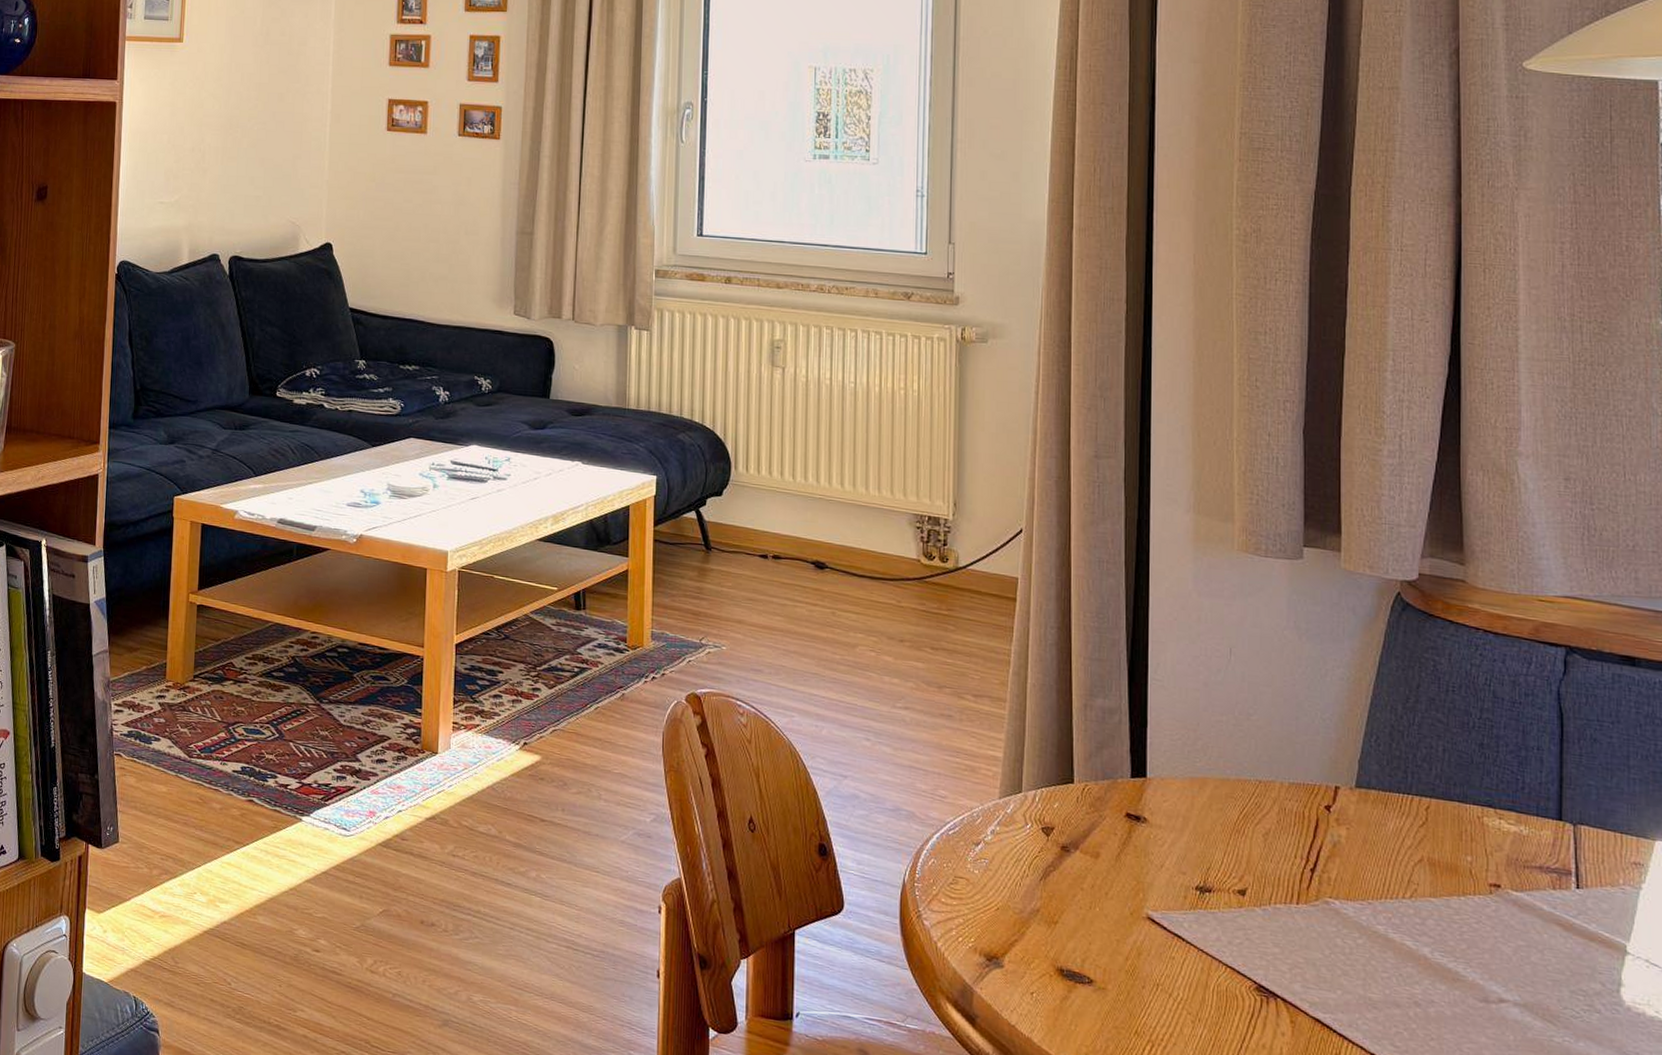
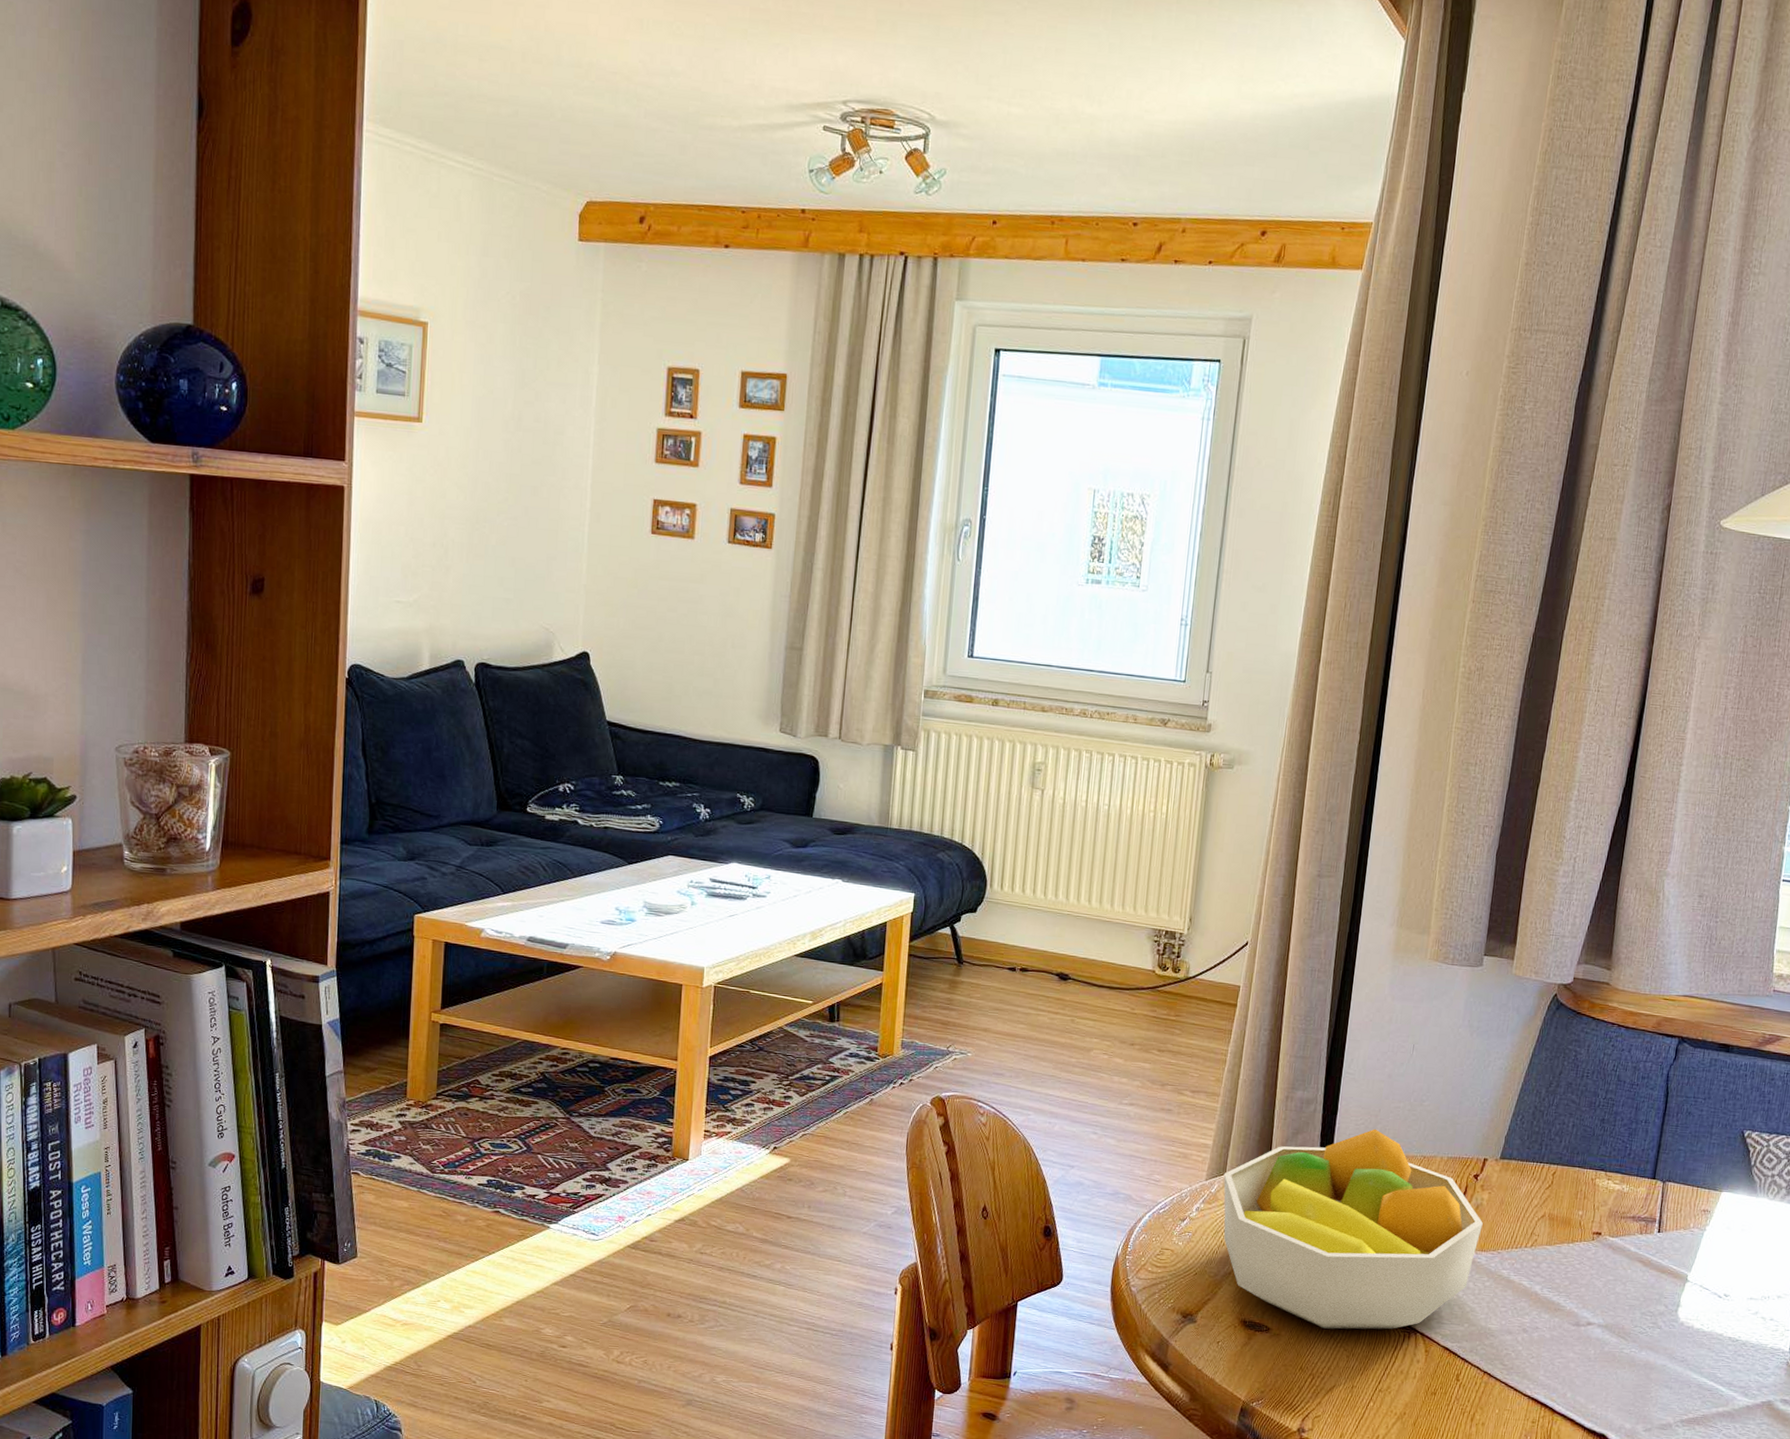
fruit bowl: none [1019,745,1344,991] -> present [1223,1129,1483,1330]

